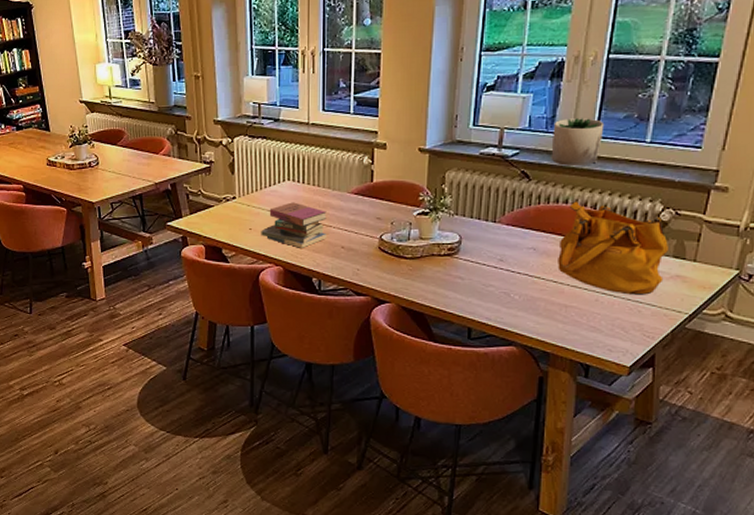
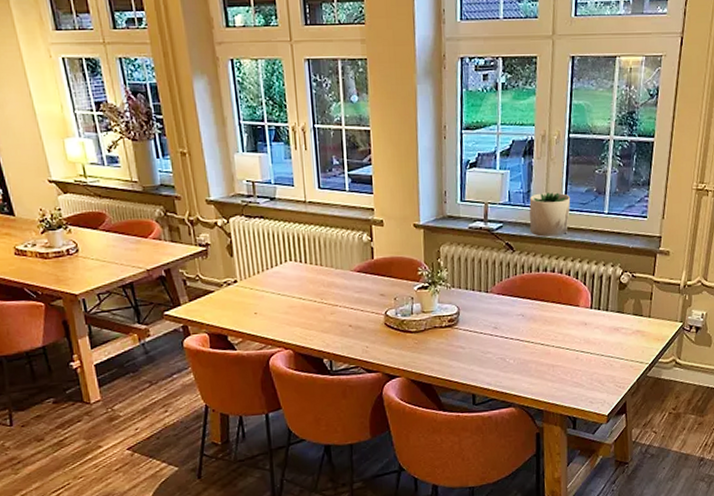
books: present [261,202,327,248] -> none [267,283,334,330]
handbag: present [558,201,668,295] -> none [543,269,629,351]

